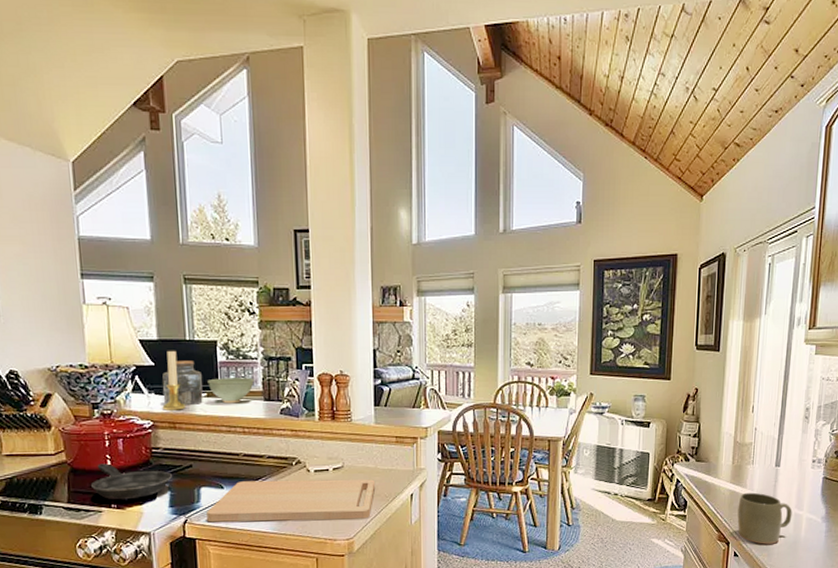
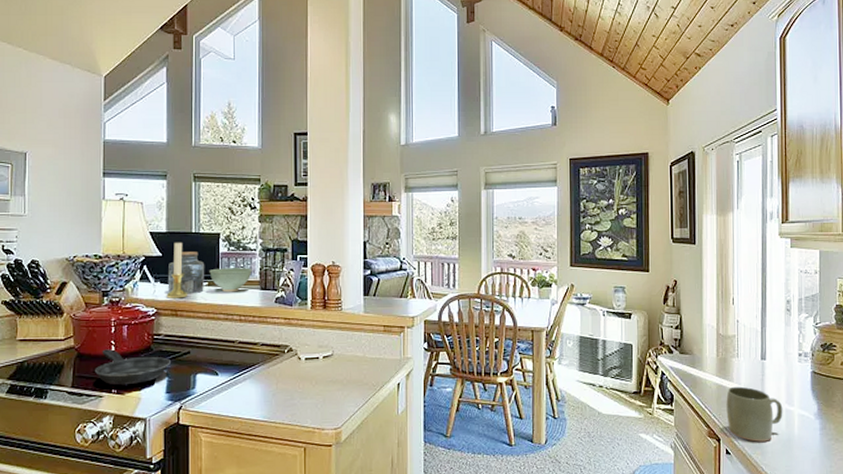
cutting board: present [207,479,376,522] -> none [201,367,364,409]

